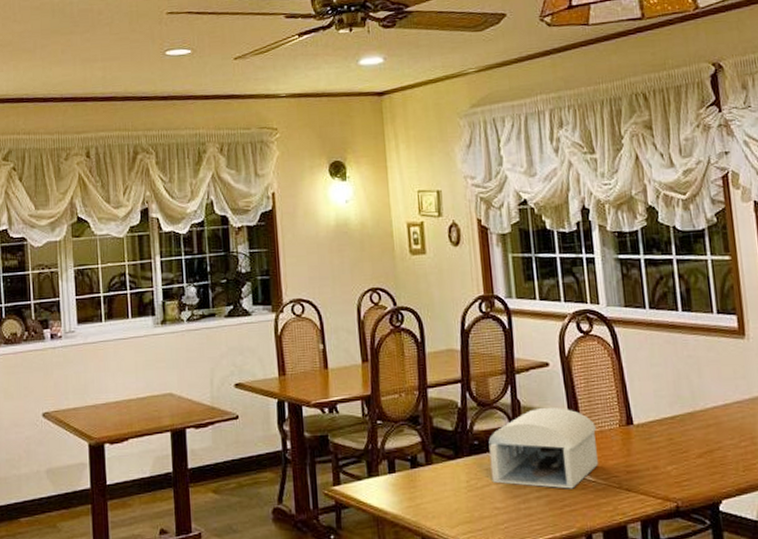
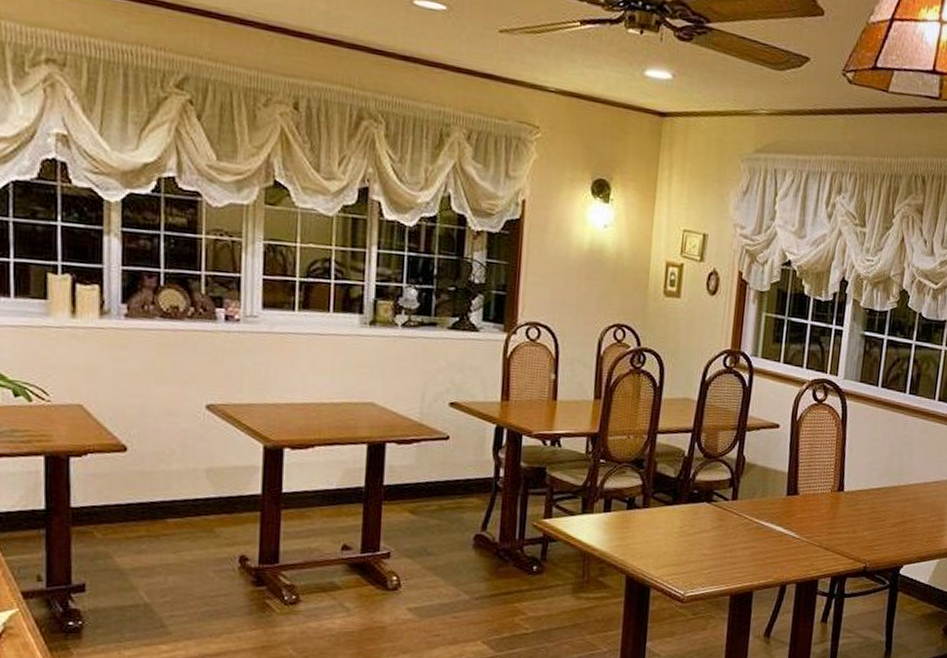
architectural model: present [488,406,598,489] -> none [704,465,810,543]

